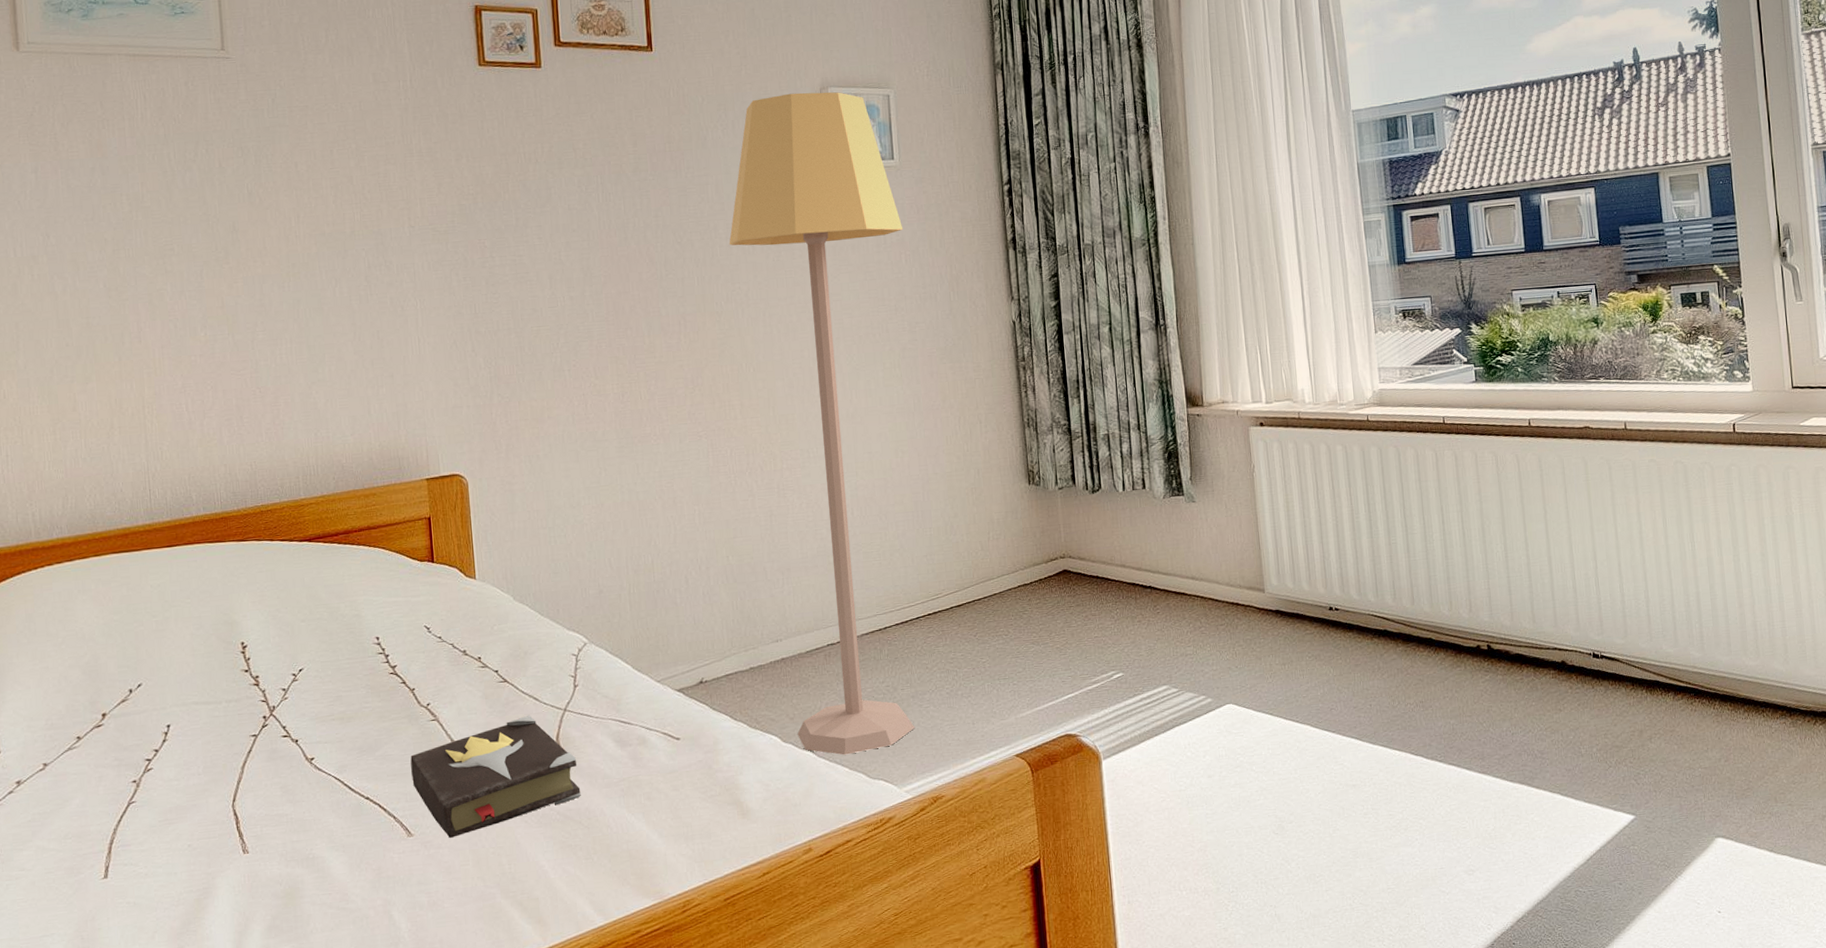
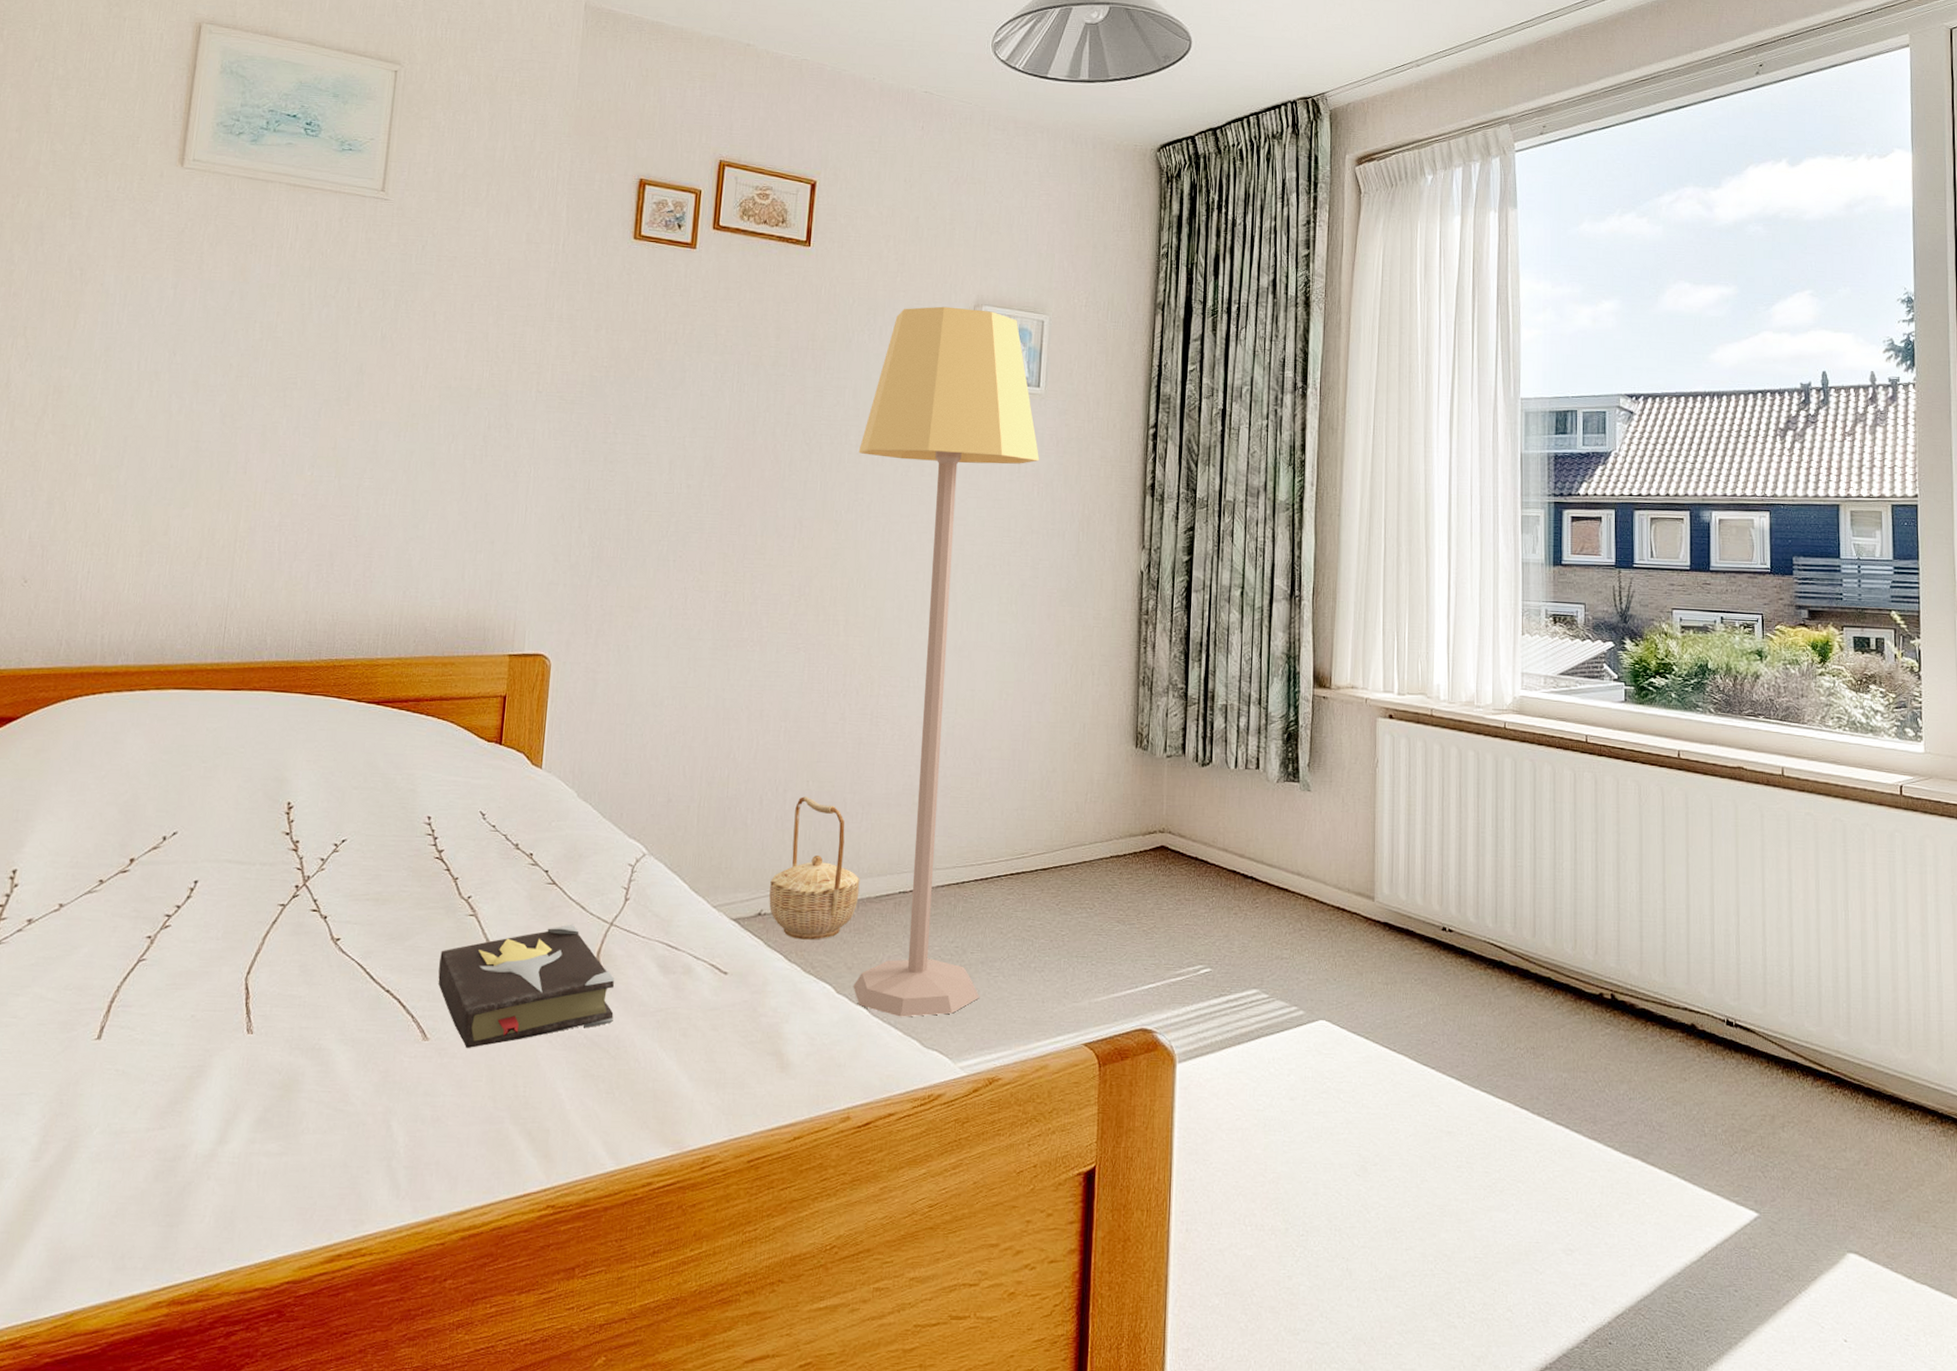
basket: none [707,571,791,700] -> present [769,796,860,940]

